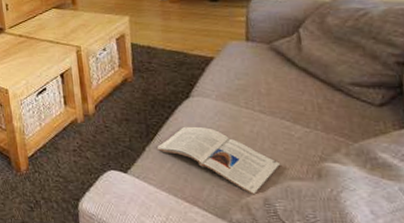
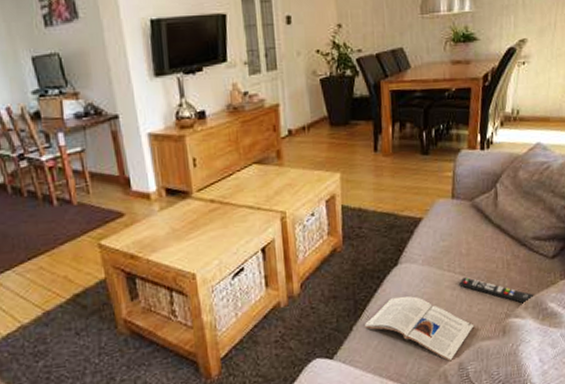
remote control: none [259,115,358,151] -> present [459,276,534,305]

